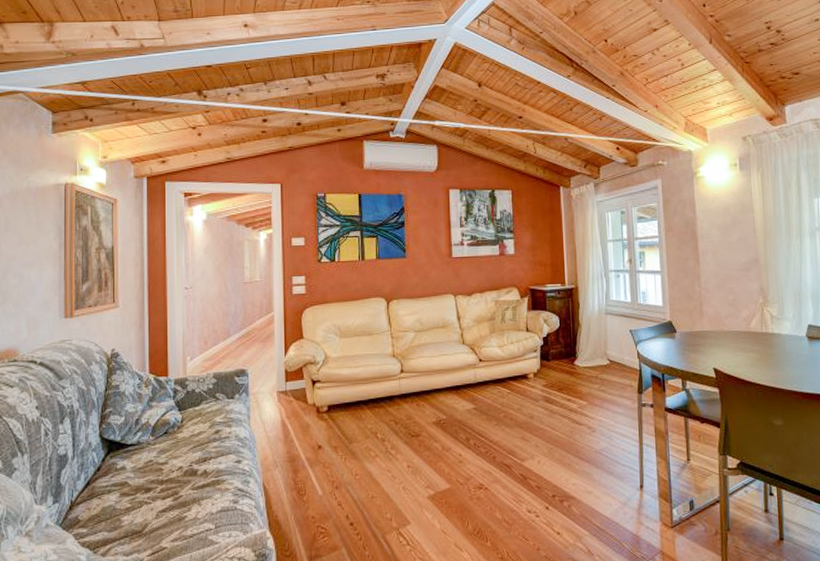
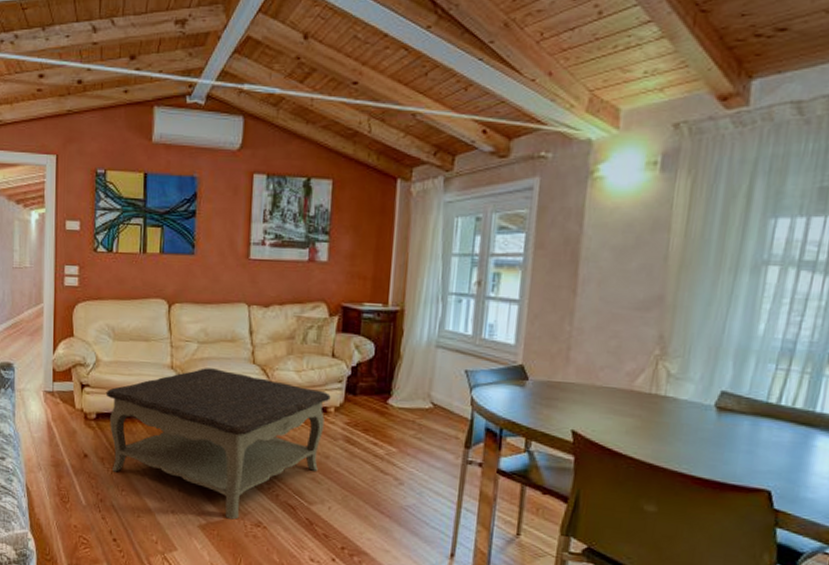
coffee table: none [335,352,529,486] -> present [105,368,331,520]

